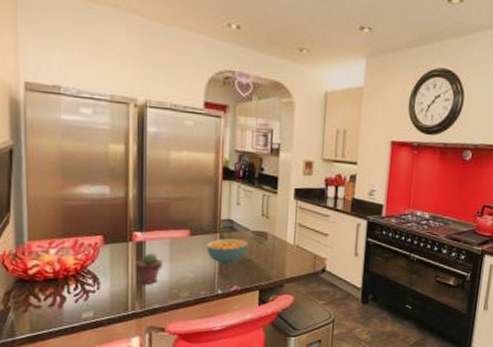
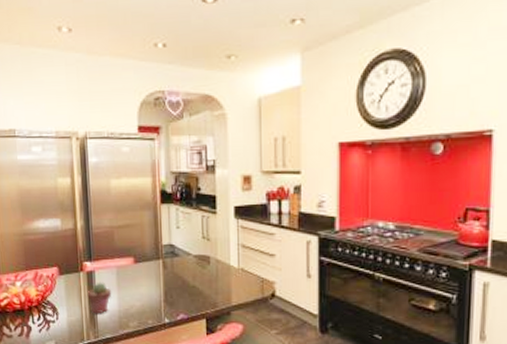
cereal bowl: present [207,238,249,264] -> none [151,264,192,292]

